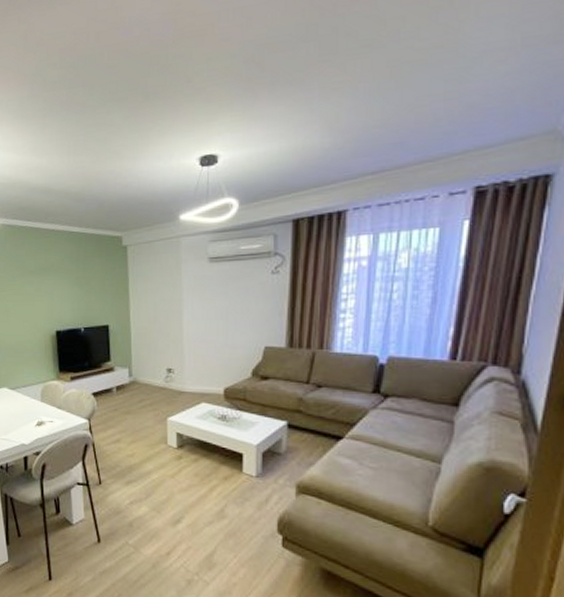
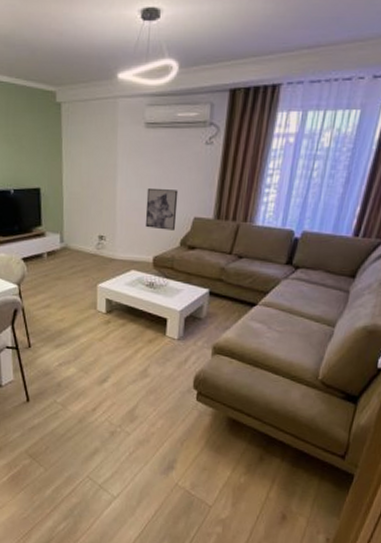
wall art: none [213,319,247,361] -> present [145,187,179,231]

